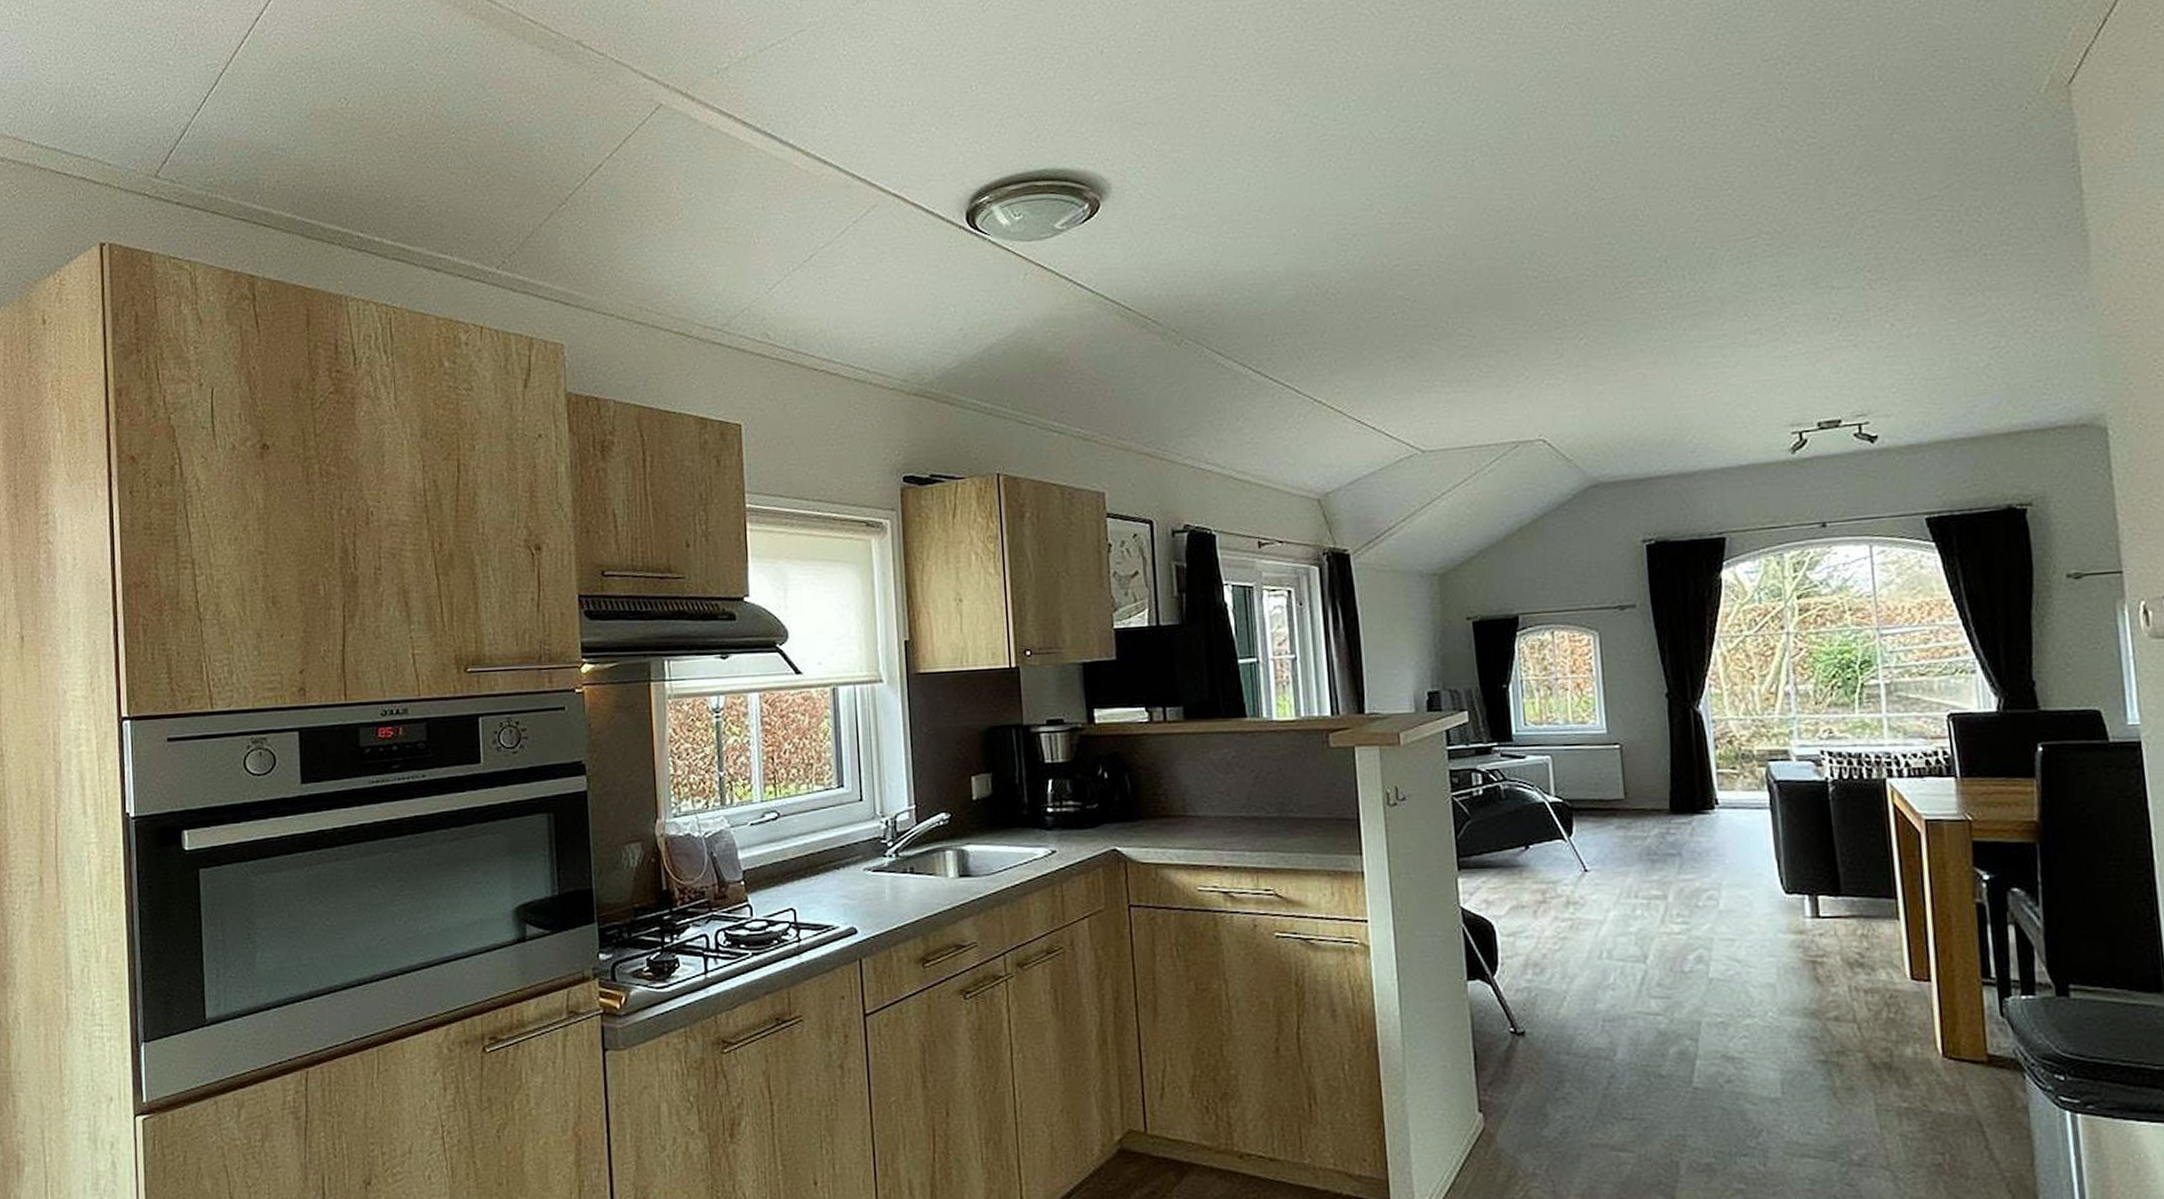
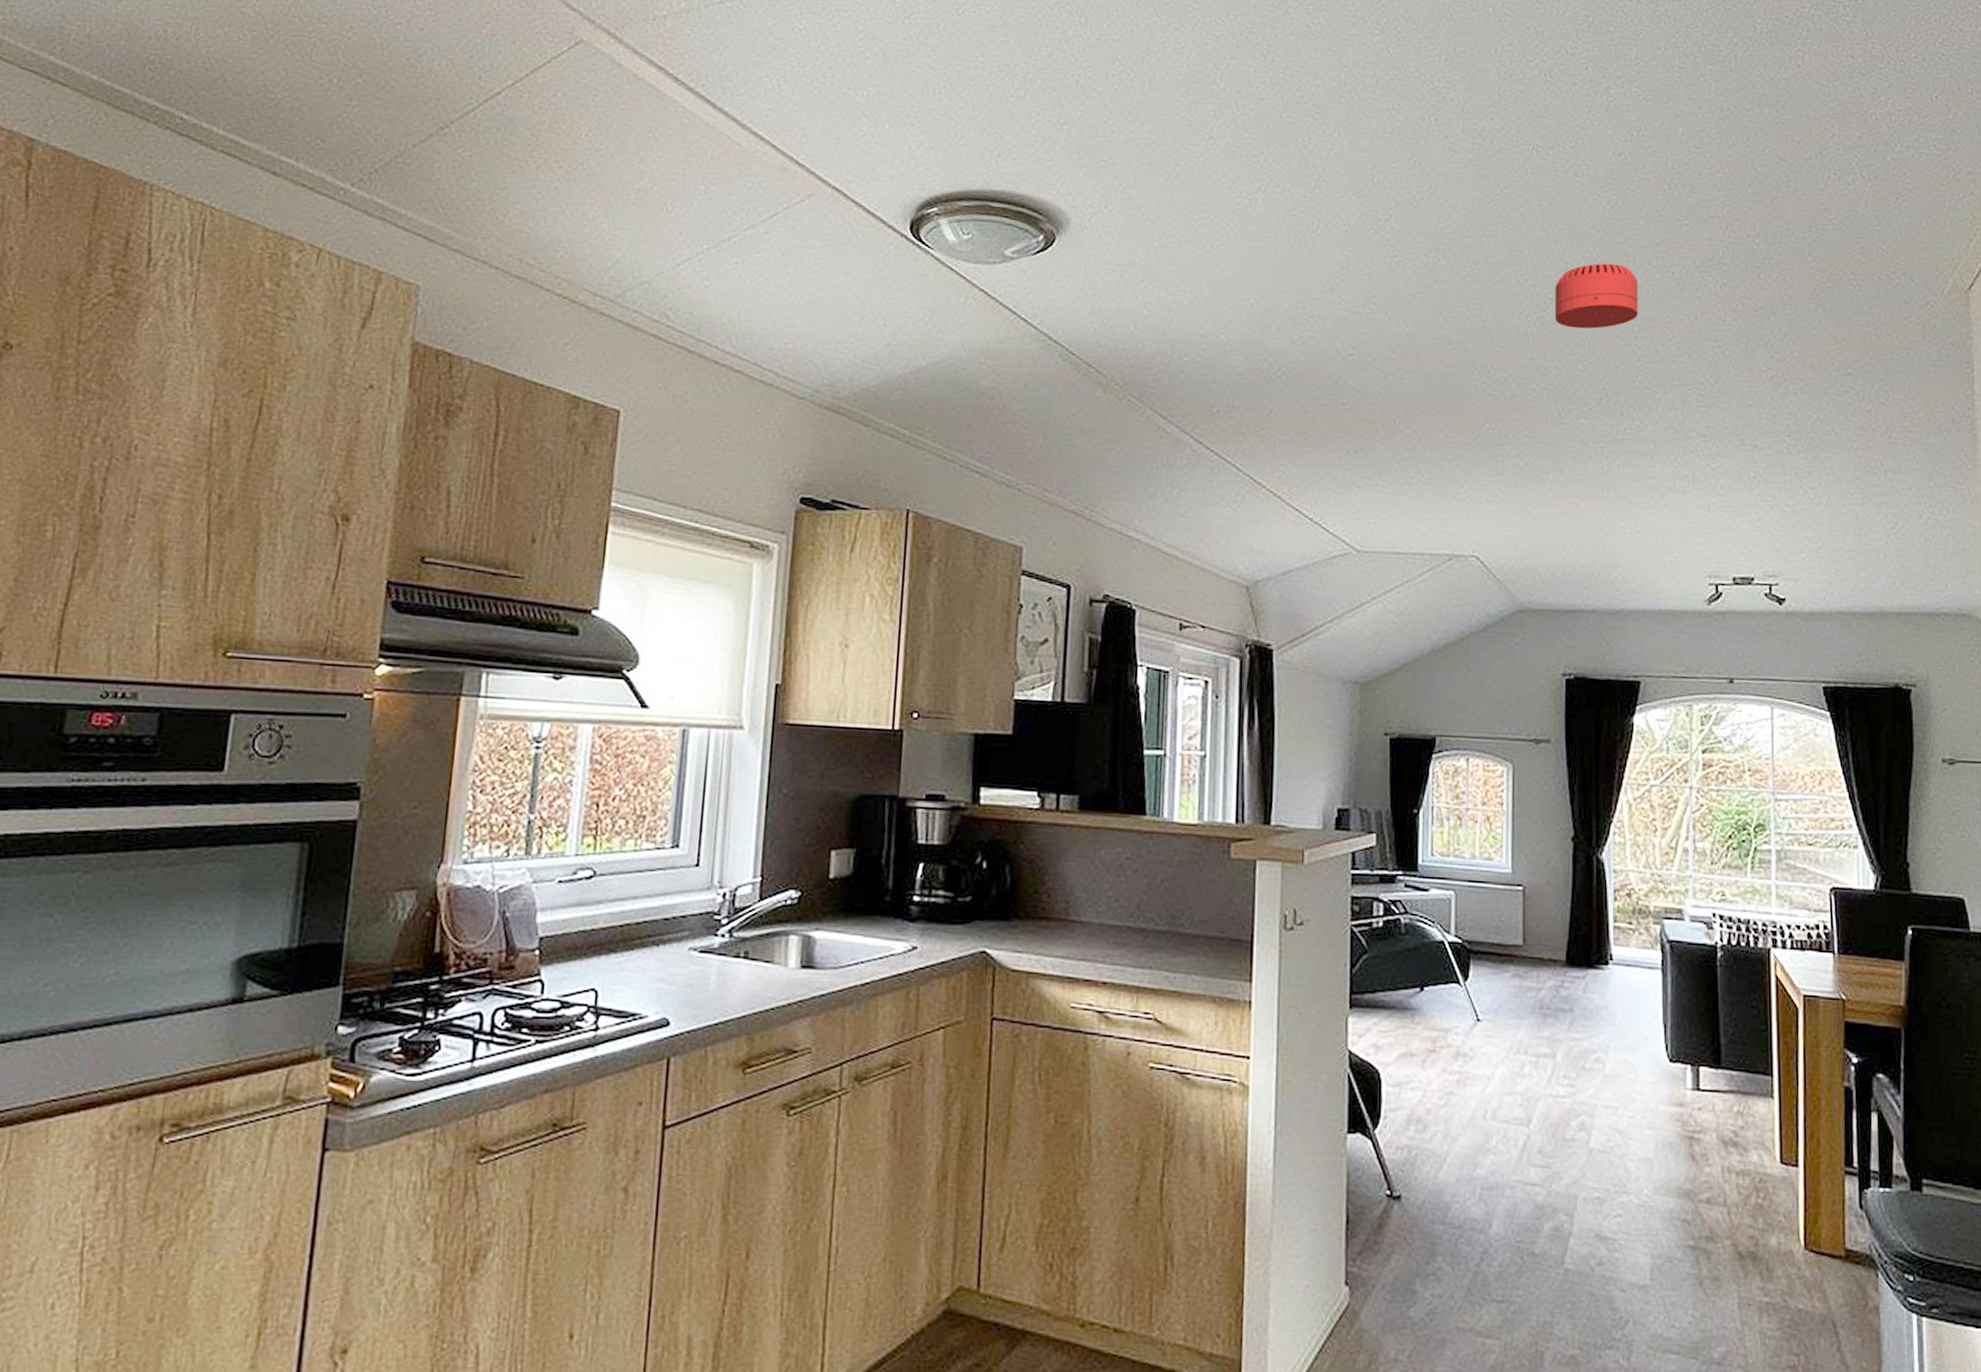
smoke detector: none [1601,127,1693,201] -> present [1555,263,1638,329]

